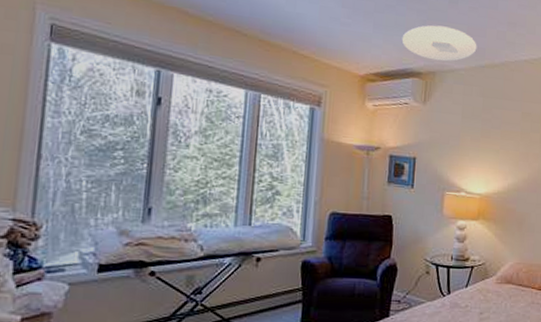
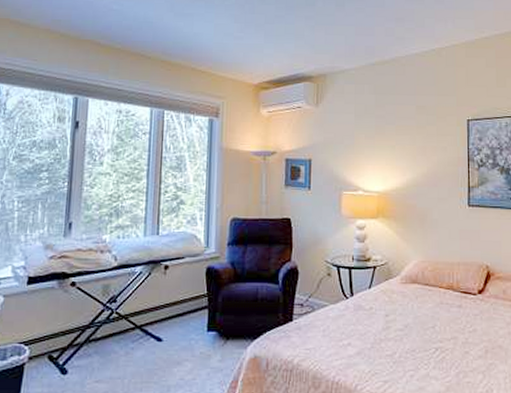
ceiling light: present [401,25,477,62] -> none [292,29,366,63]

